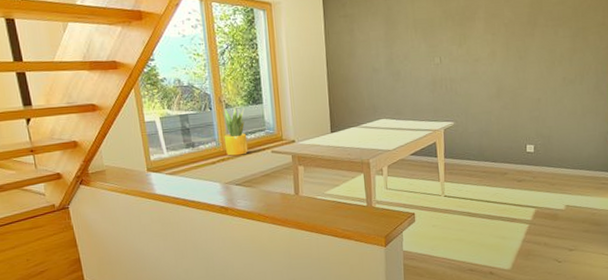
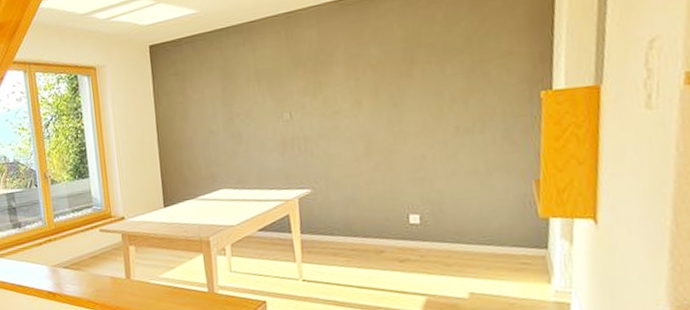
planter: present [221,107,248,156] -> none [47,182,75,236]

